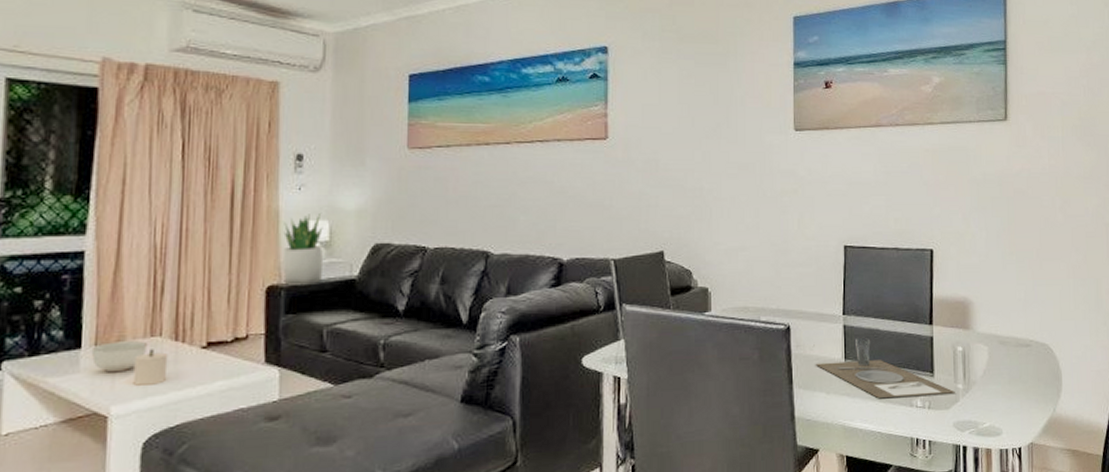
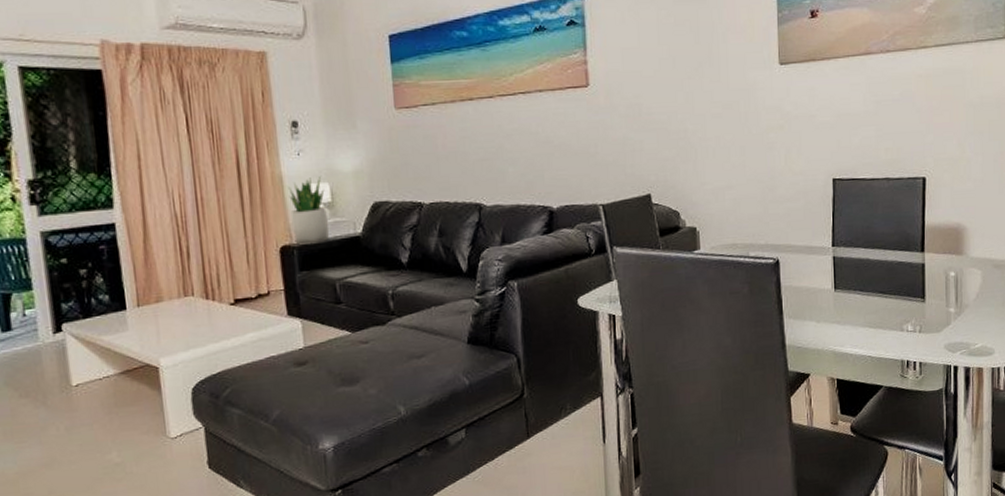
bowl: present [91,341,148,373] -> none [135,301,184,330]
candle: present [133,349,169,387] -> none [173,307,203,341]
place setting: present [816,337,955,399] -> none [806,267,947,325]

